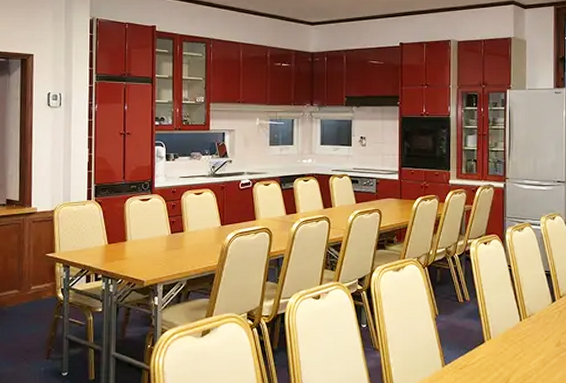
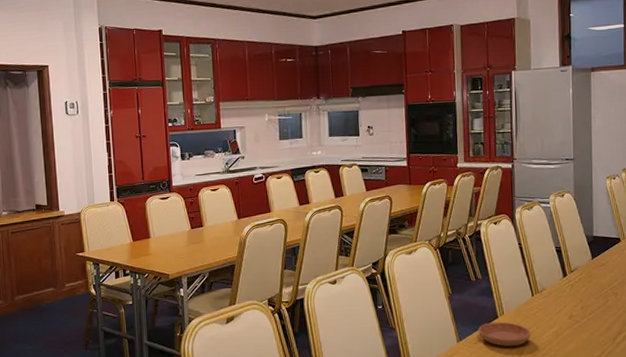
saucer: none [464,347,518,373] -> present [478,322,531,346]

